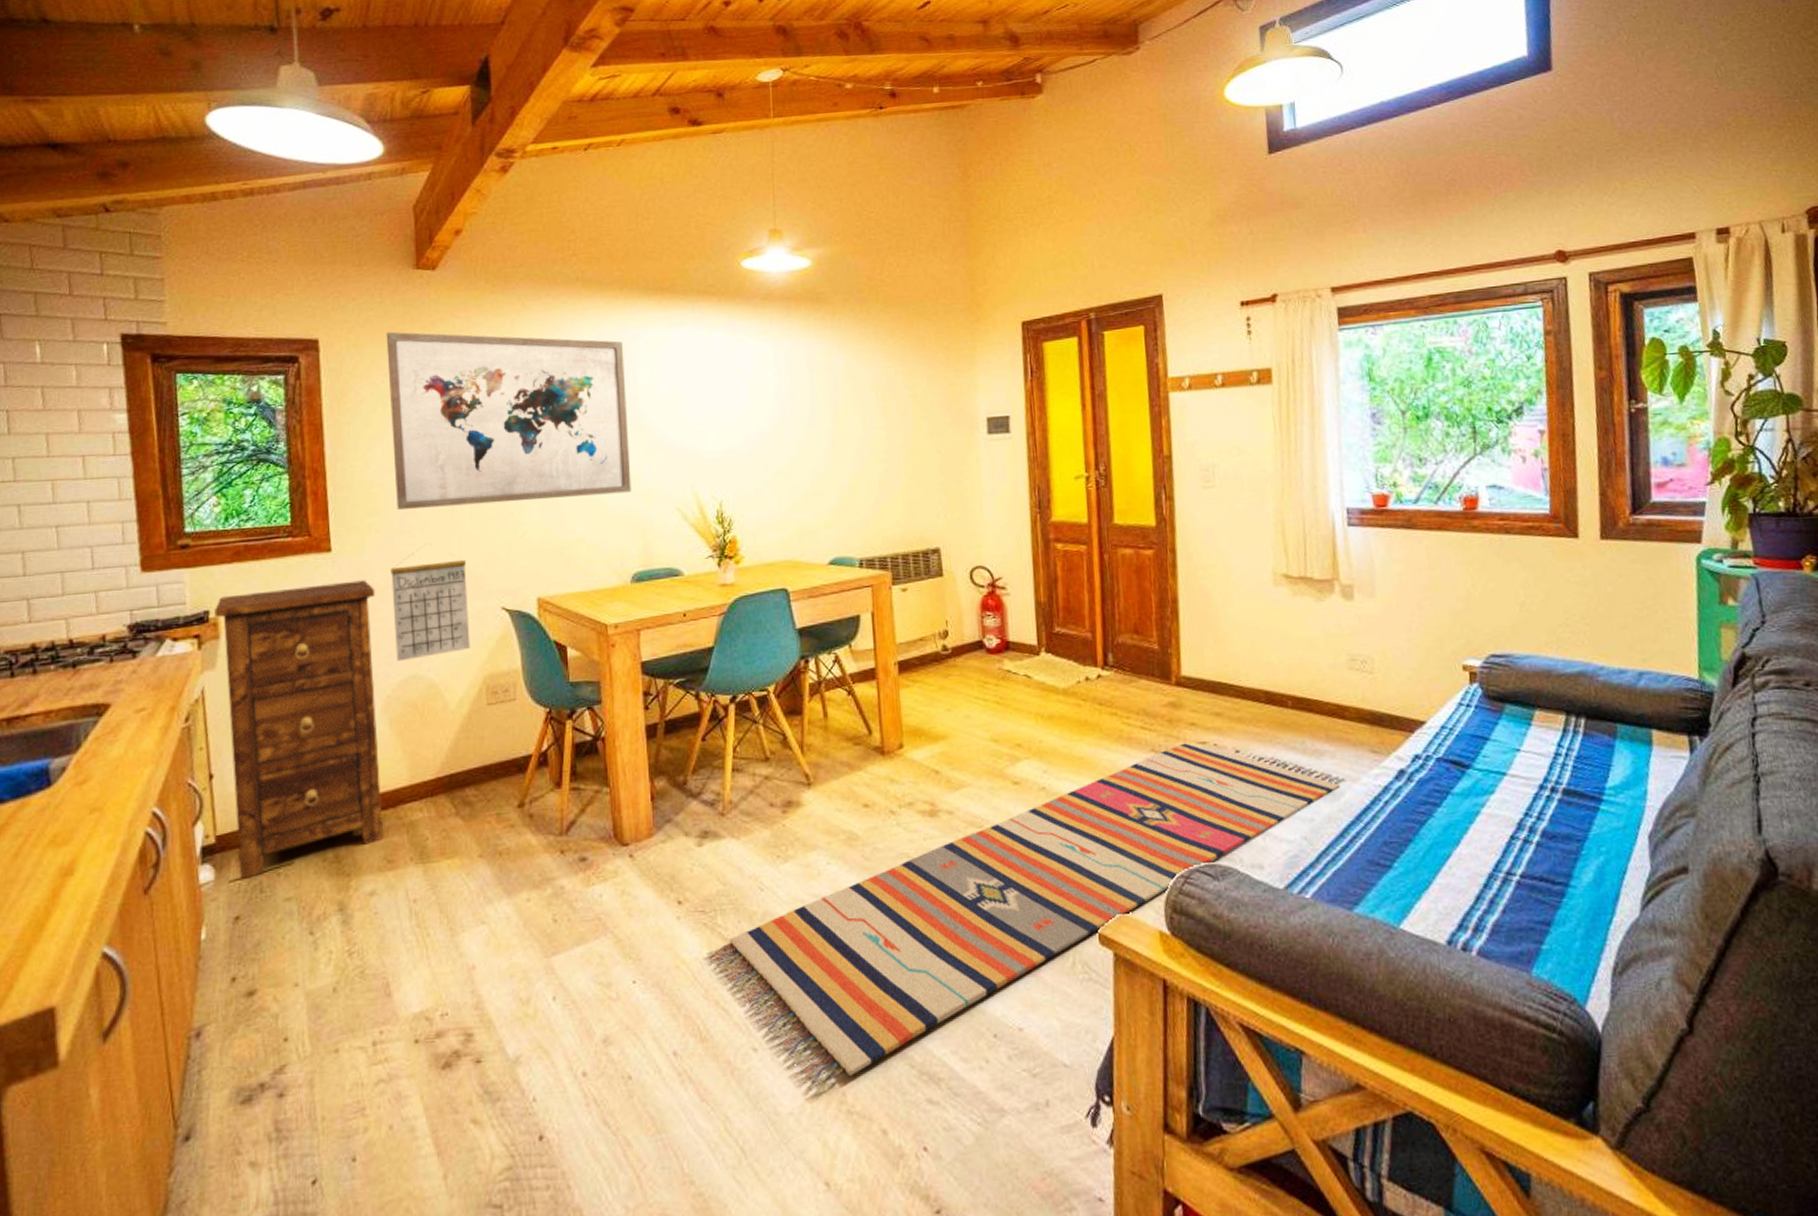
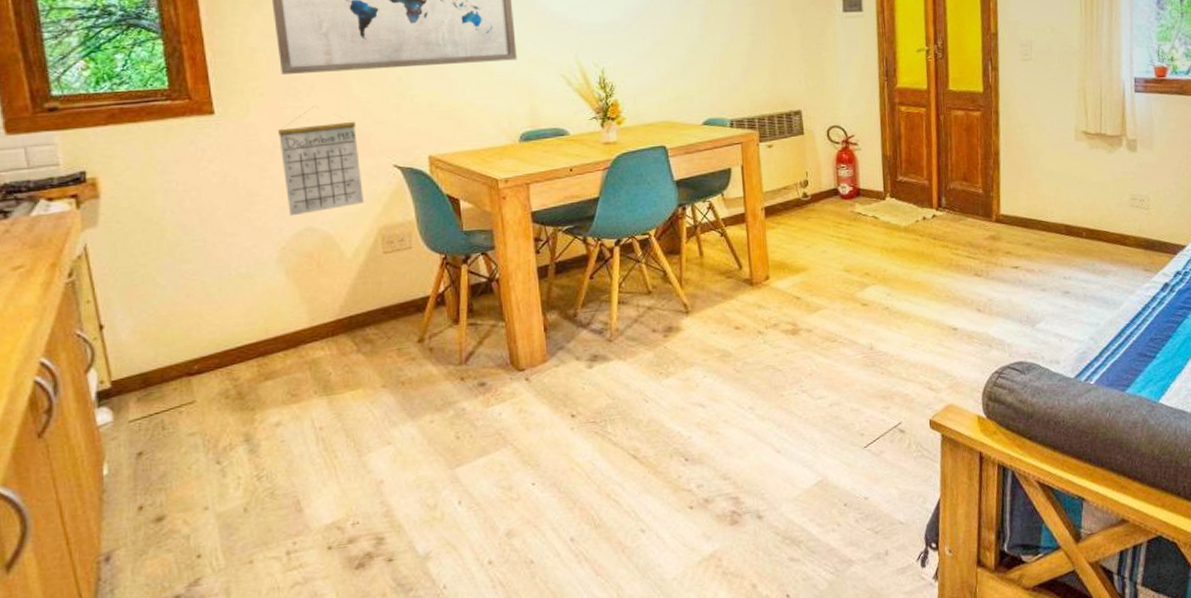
cabinet: present [214,580,384,880] -> none [92,141,287,420]
rug: present [706,742,1347,1091] -> none [597,267,1125,559]

